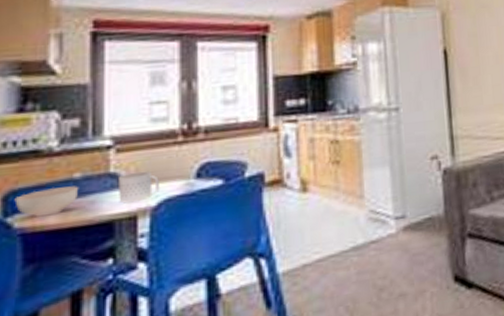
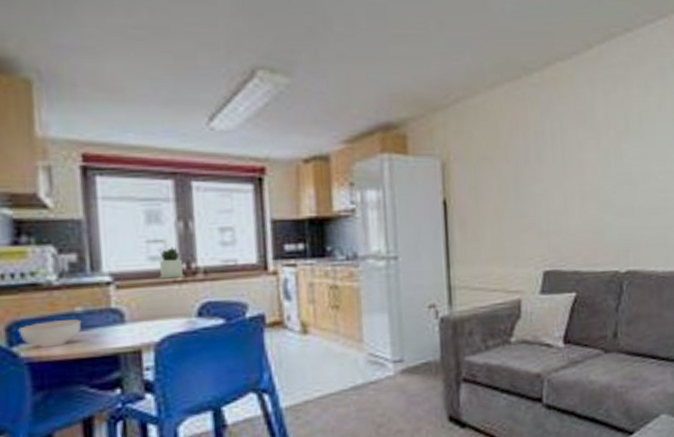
mug: present [117,170,159,204] -> none [119,307,162,338]
planter: none [159,107,187,141] -> present [158,247,186,279]

